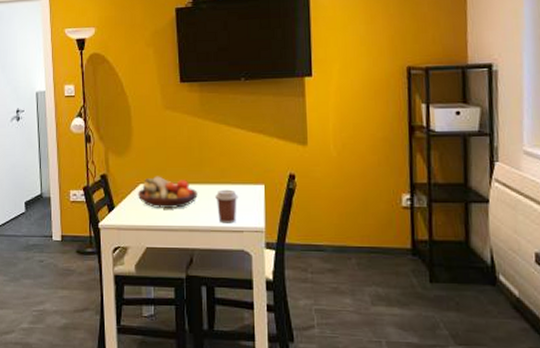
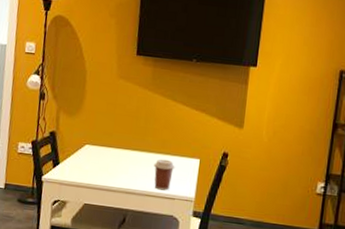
fruit bowl: present [137,176,198,209] -> none [82,139,139,171]

